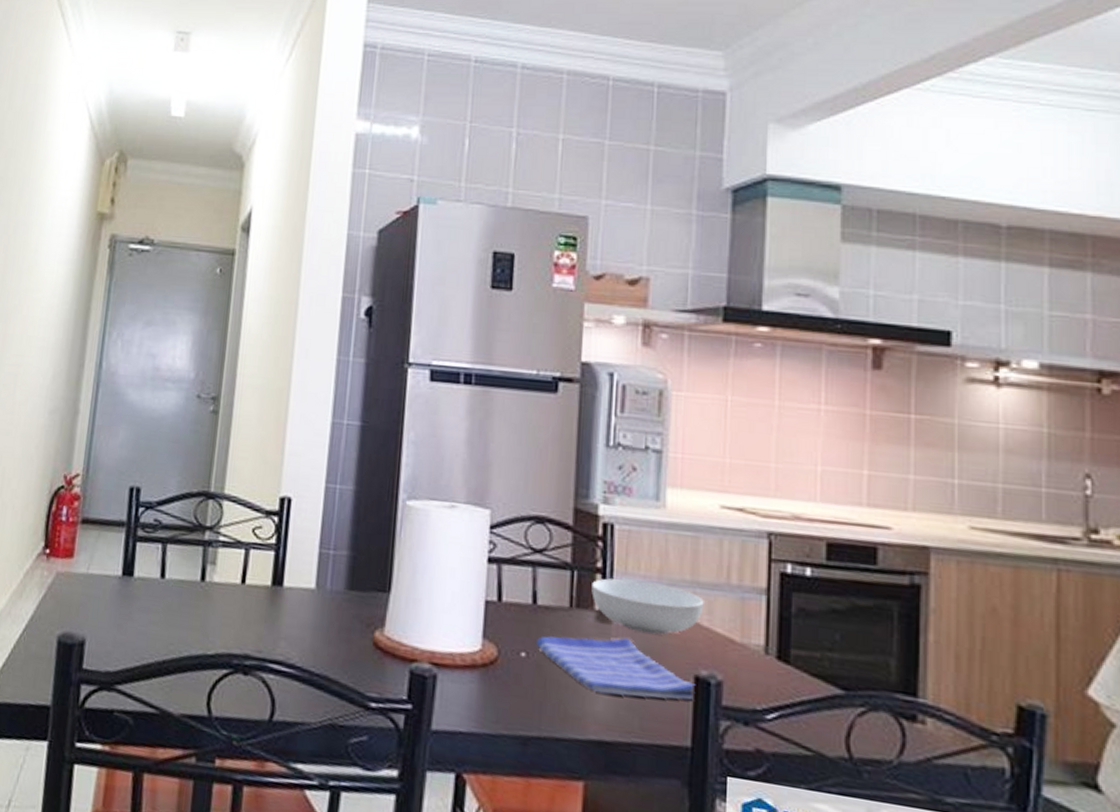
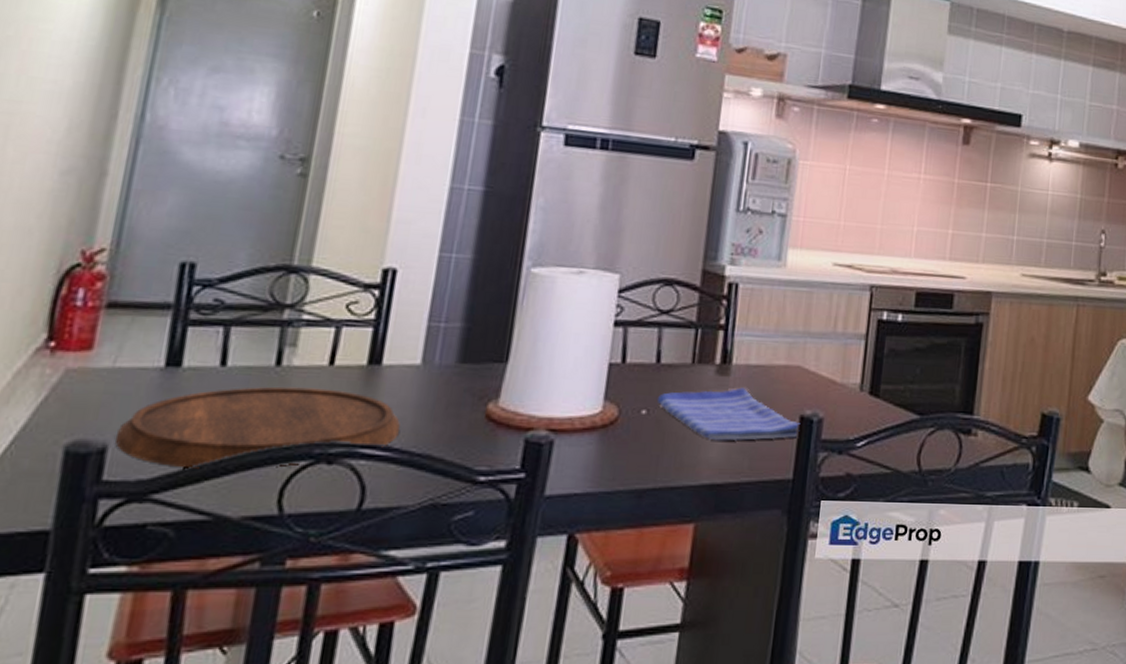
cutting board: none [90,598,302,673] -> present [115,386,401,469]
serving bowl: present [591,578,704,635] -> none [713,333,813,382]

